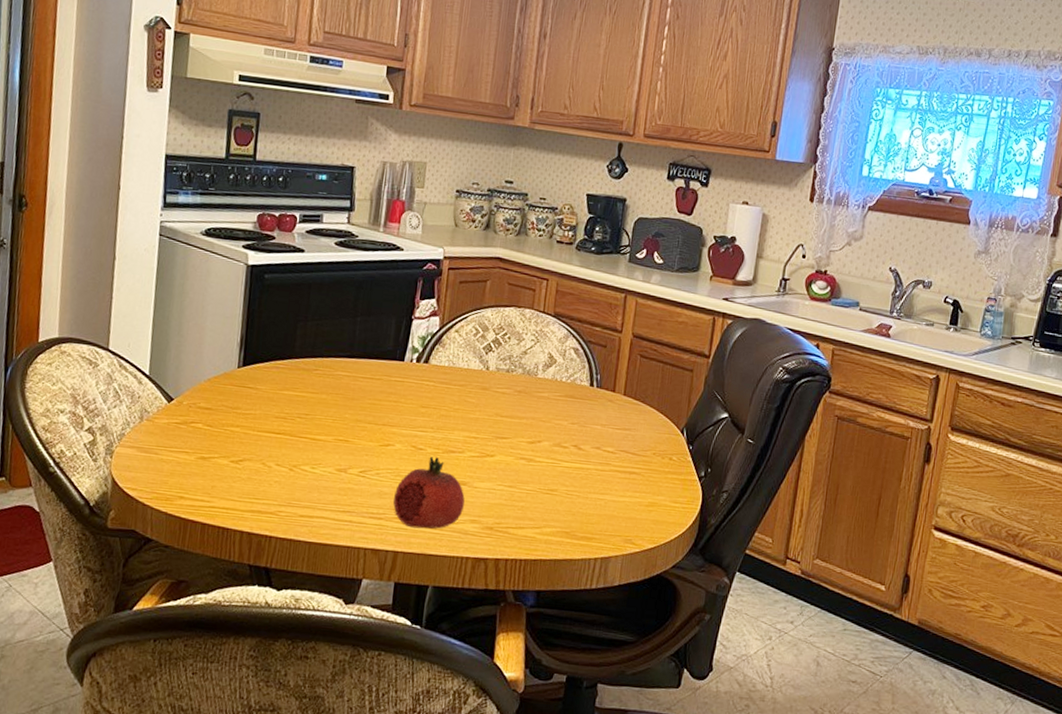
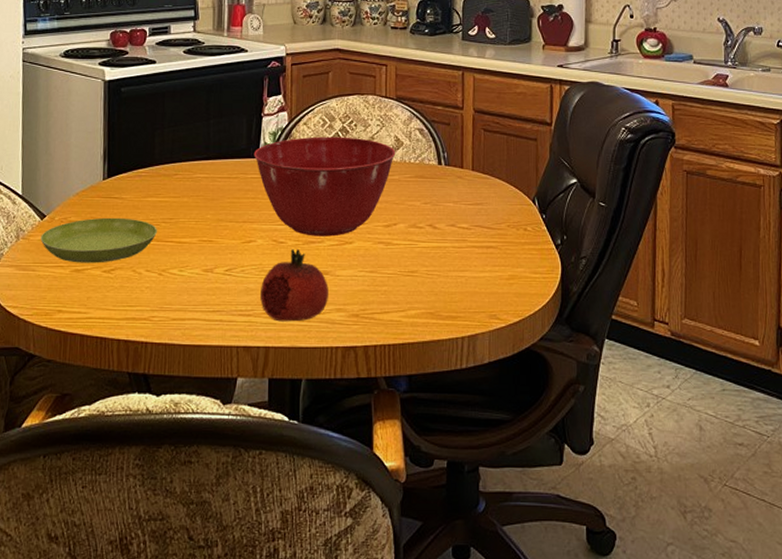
saucer: none [166,406,291,453] -> present [40,217,157,263]
mixing bowl: none [399,345,548,448] -> present [253,136,396,237]

